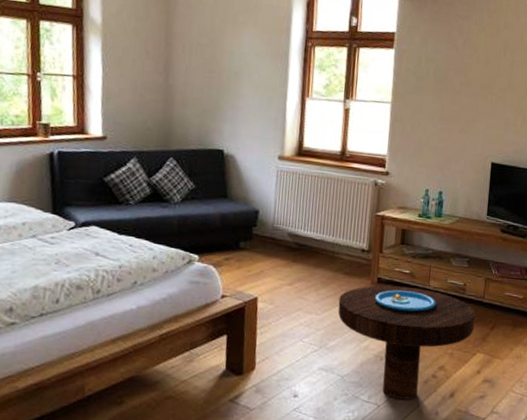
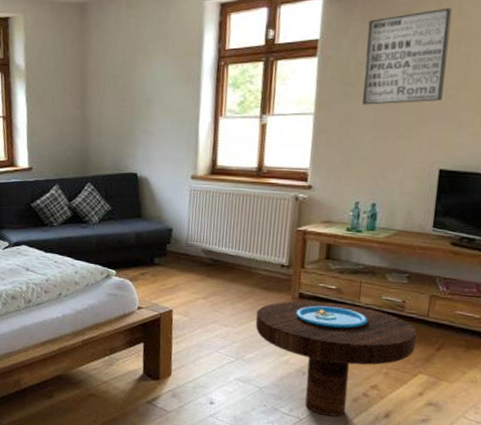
wall art: none [431,18,500,101] -> present [362,8,452,105]

